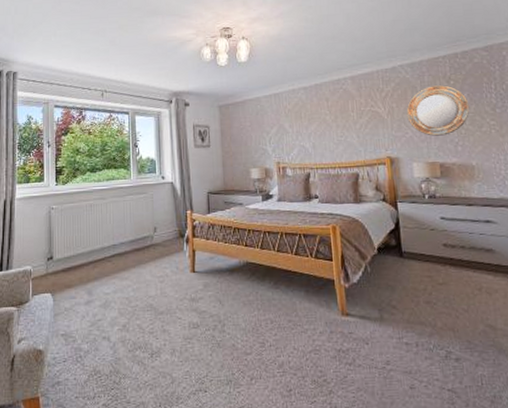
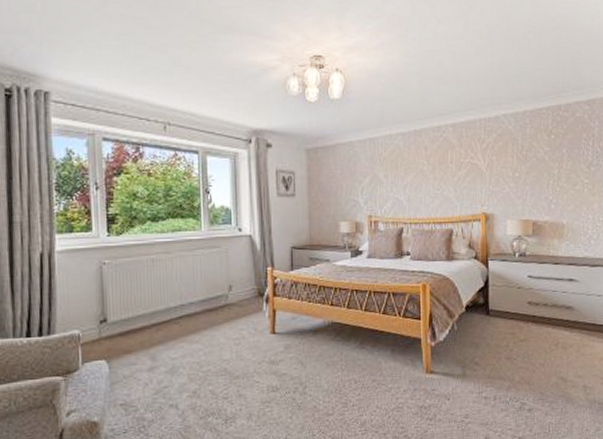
home mirror: present [406,85,470,136] -> none [506,139,567,193]

